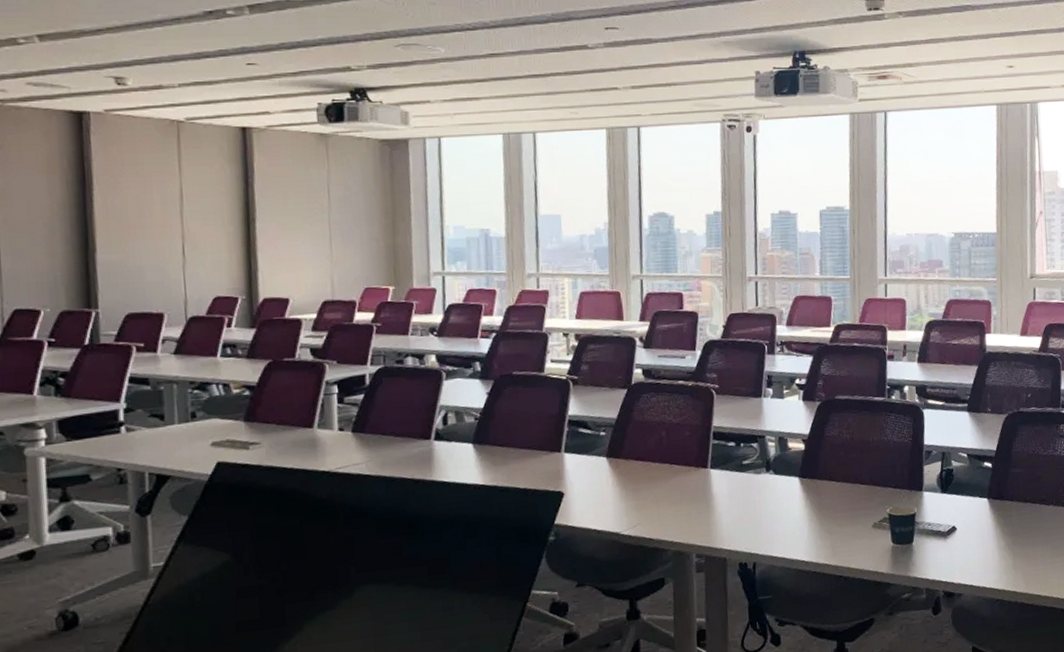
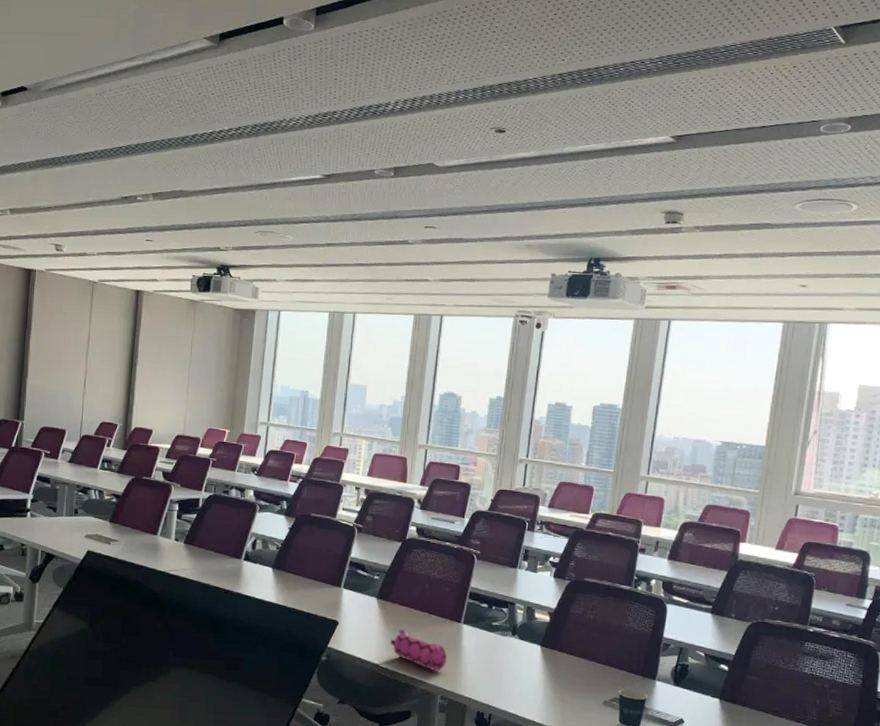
pencil case: none [628,487,698,528] -> present [389,629,447,672]

